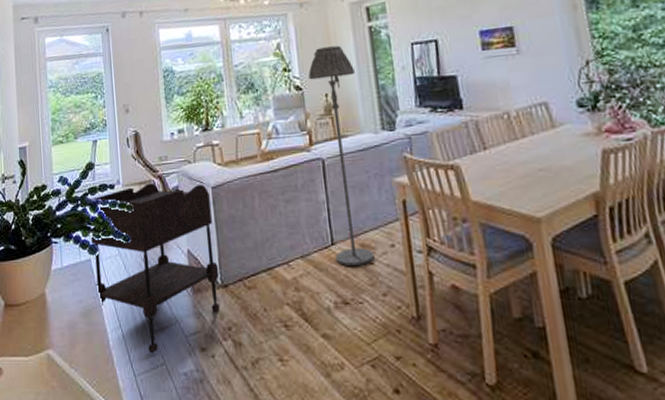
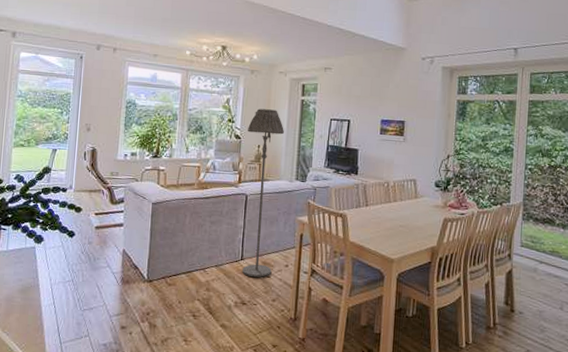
side table: present [89,183,220,354] -> none [36,192,149,327]

